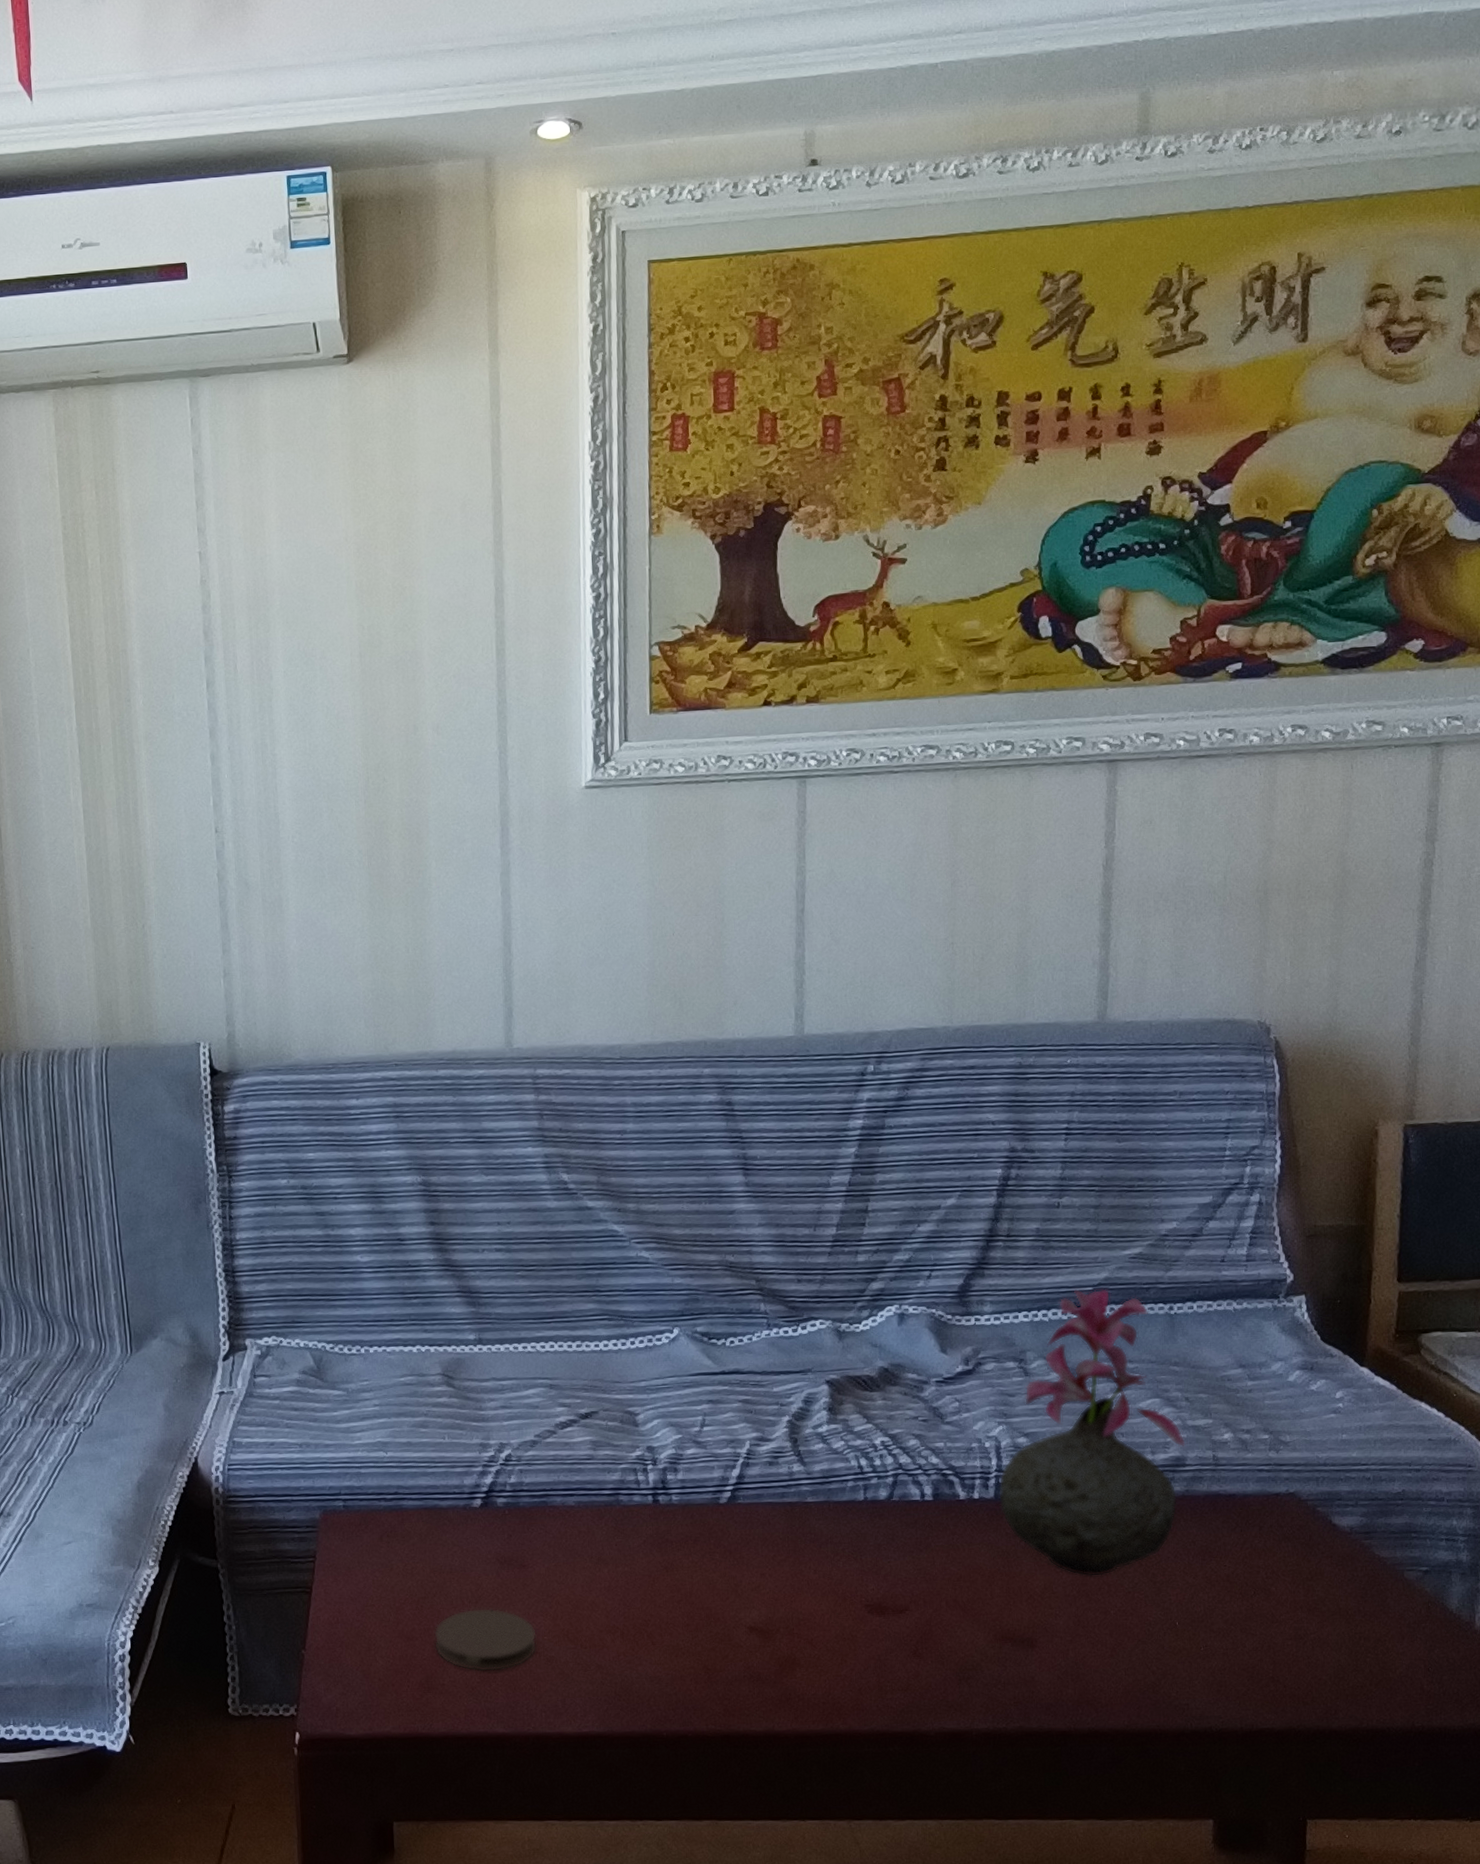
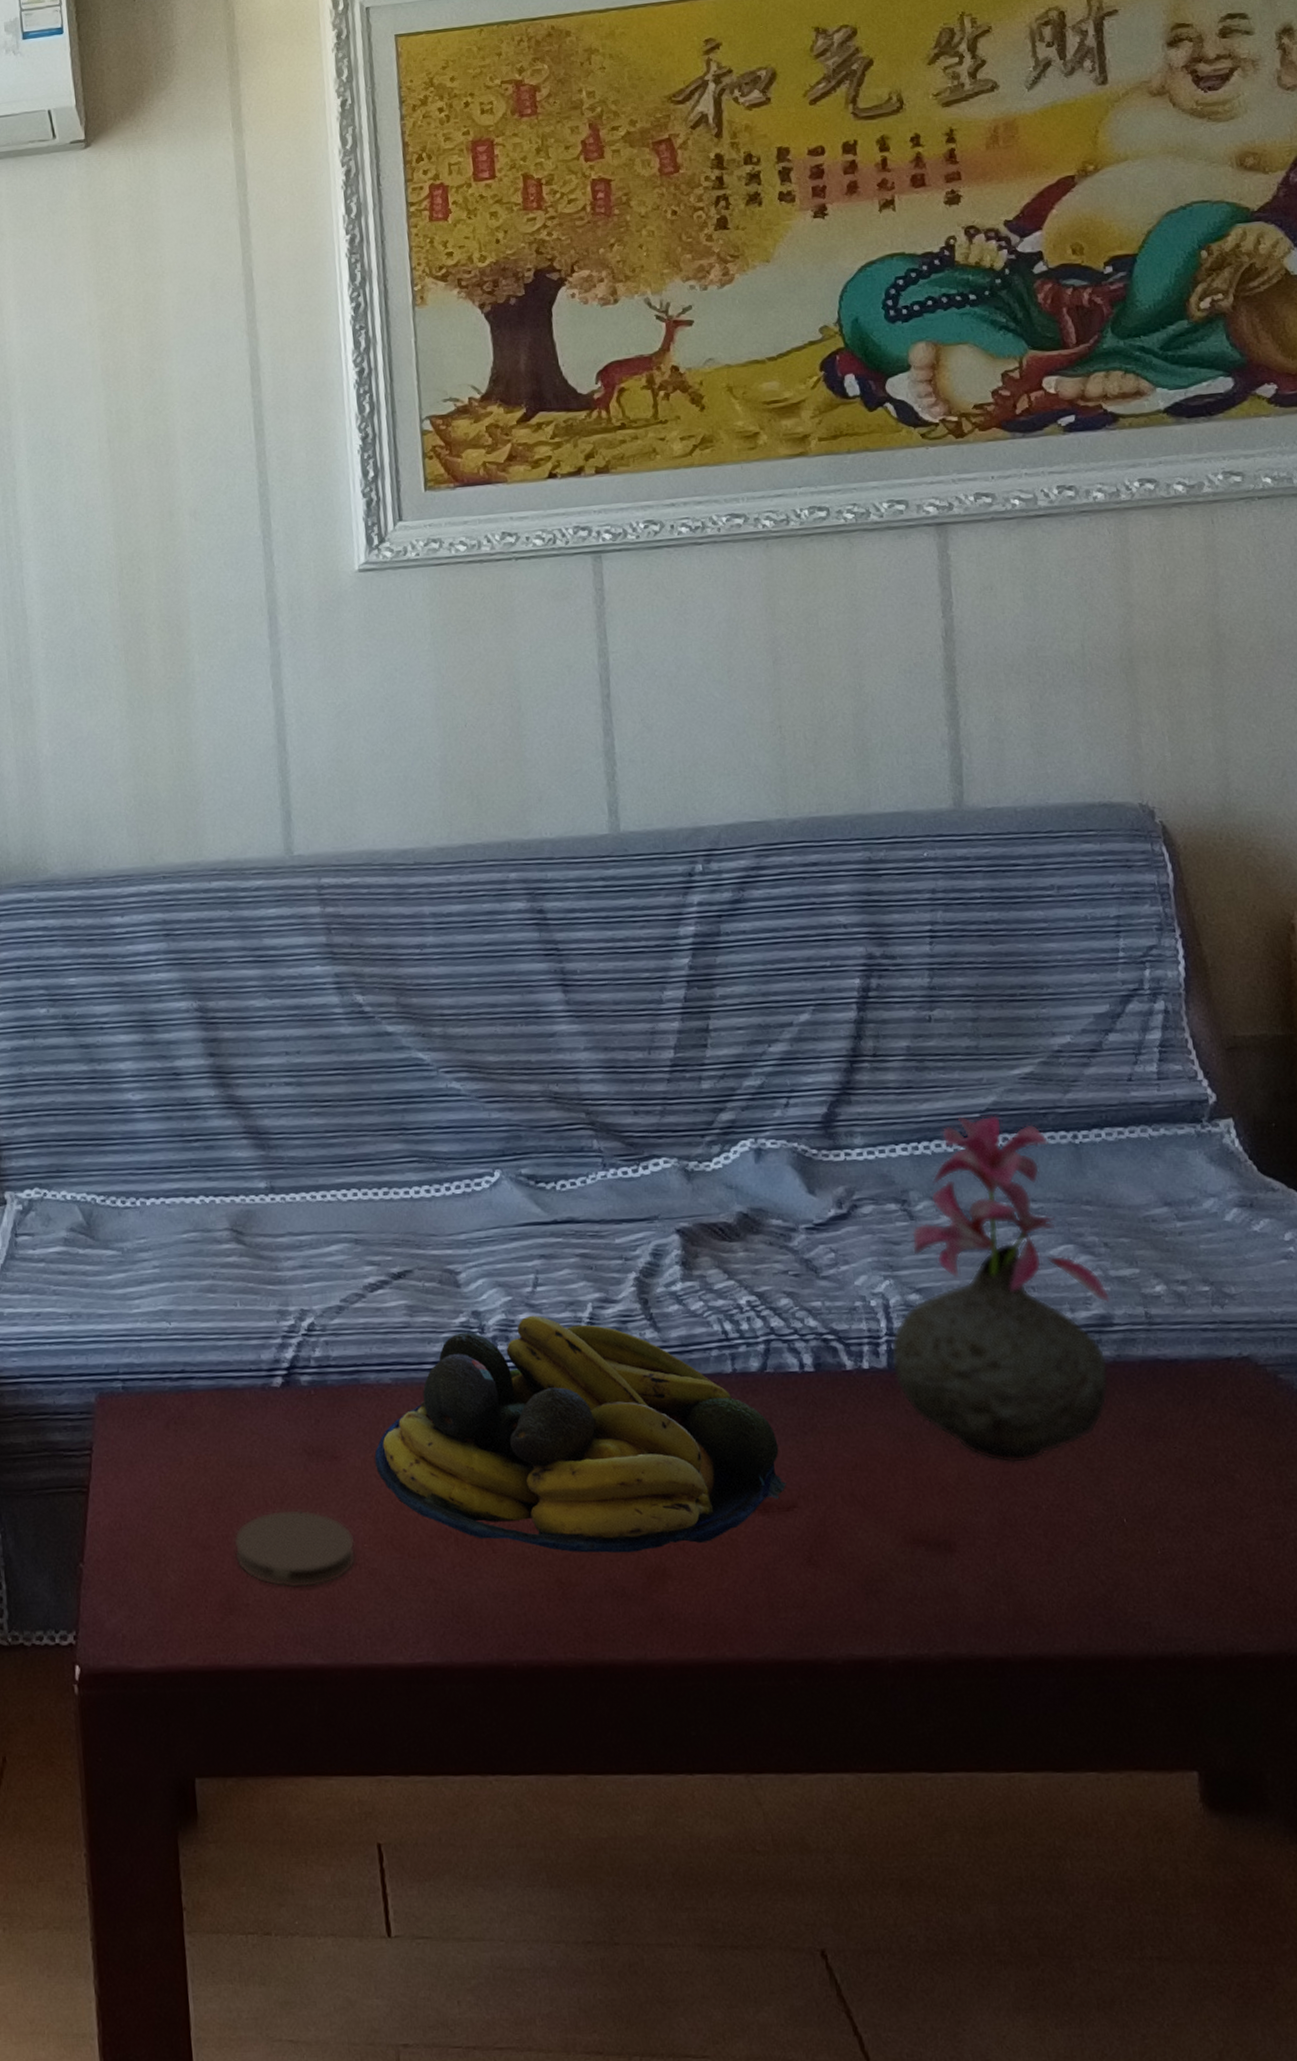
fruit bowl: none [557,1450,902,1646] -> present [374,1315,787,1553]

